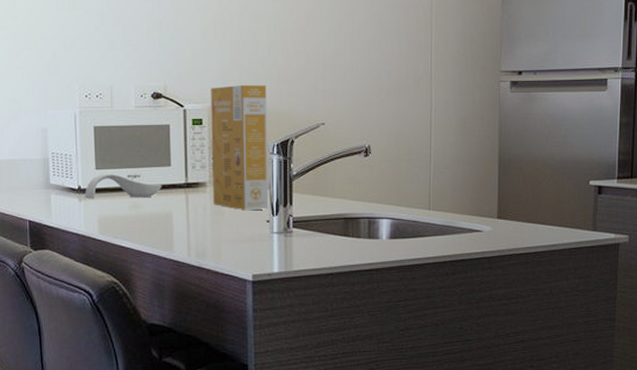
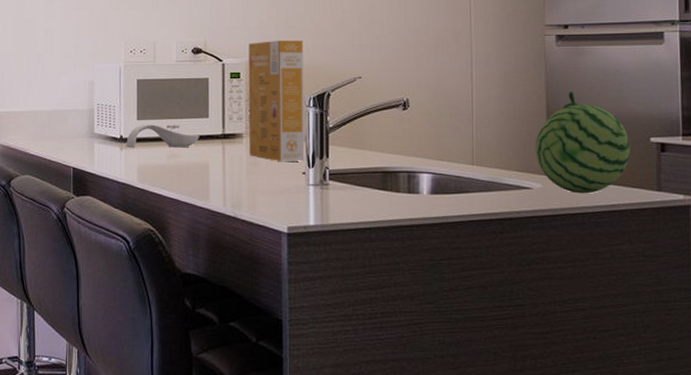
fruit: none [487,137,572,235] -> present [535,91,631,194]

